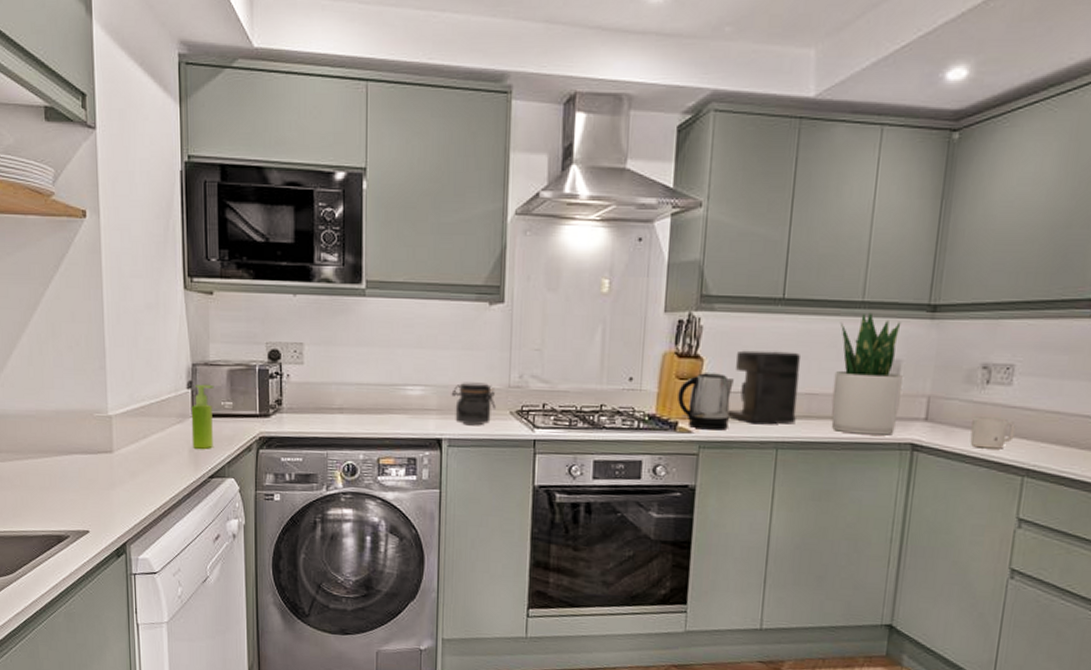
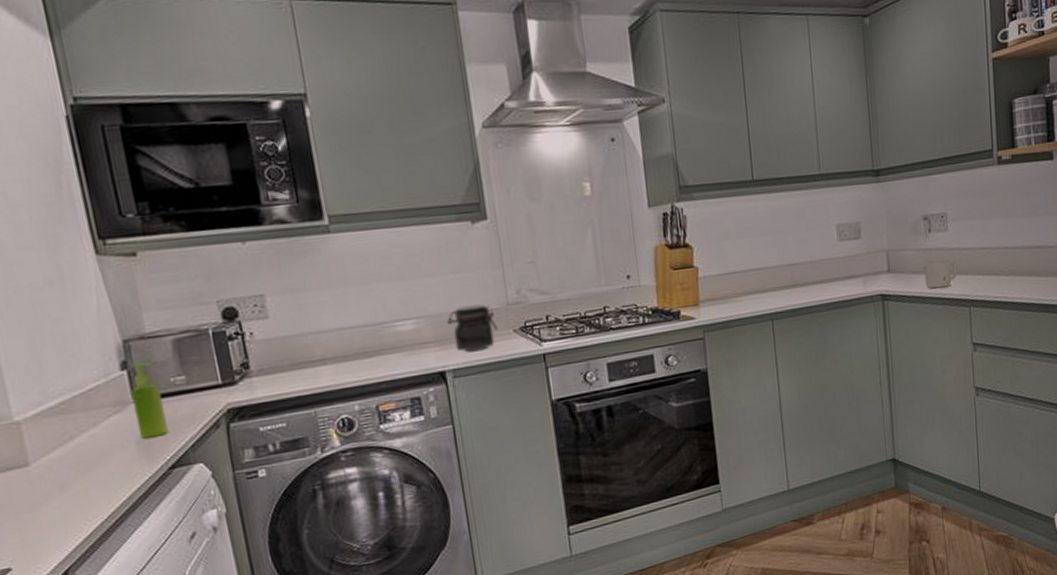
kettle: present [678,371,734,431] -> none [675,257,726,314]
coffee maker: present [727,350,802,424] -> none [720,228,784,301]
planter: present [831,313,903,436] -> none [804,183,866,295]

